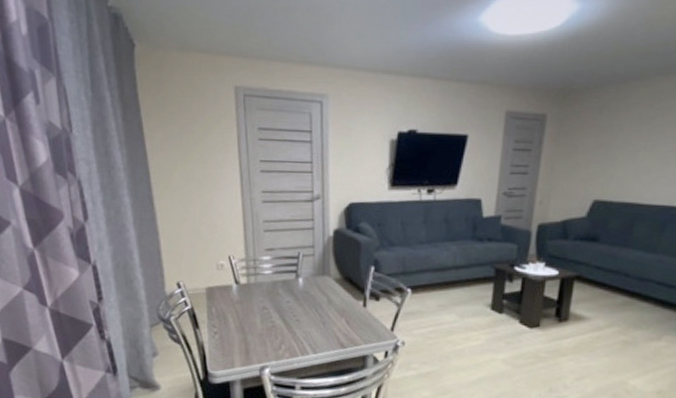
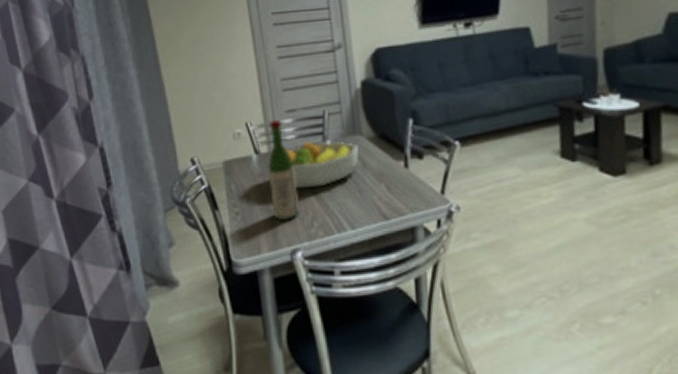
wine bottle: none [245,256,270,343] -> present [267,120,299,222]
fruit bowl: none [246,277,326,317] -> present [267,141,359,189]

